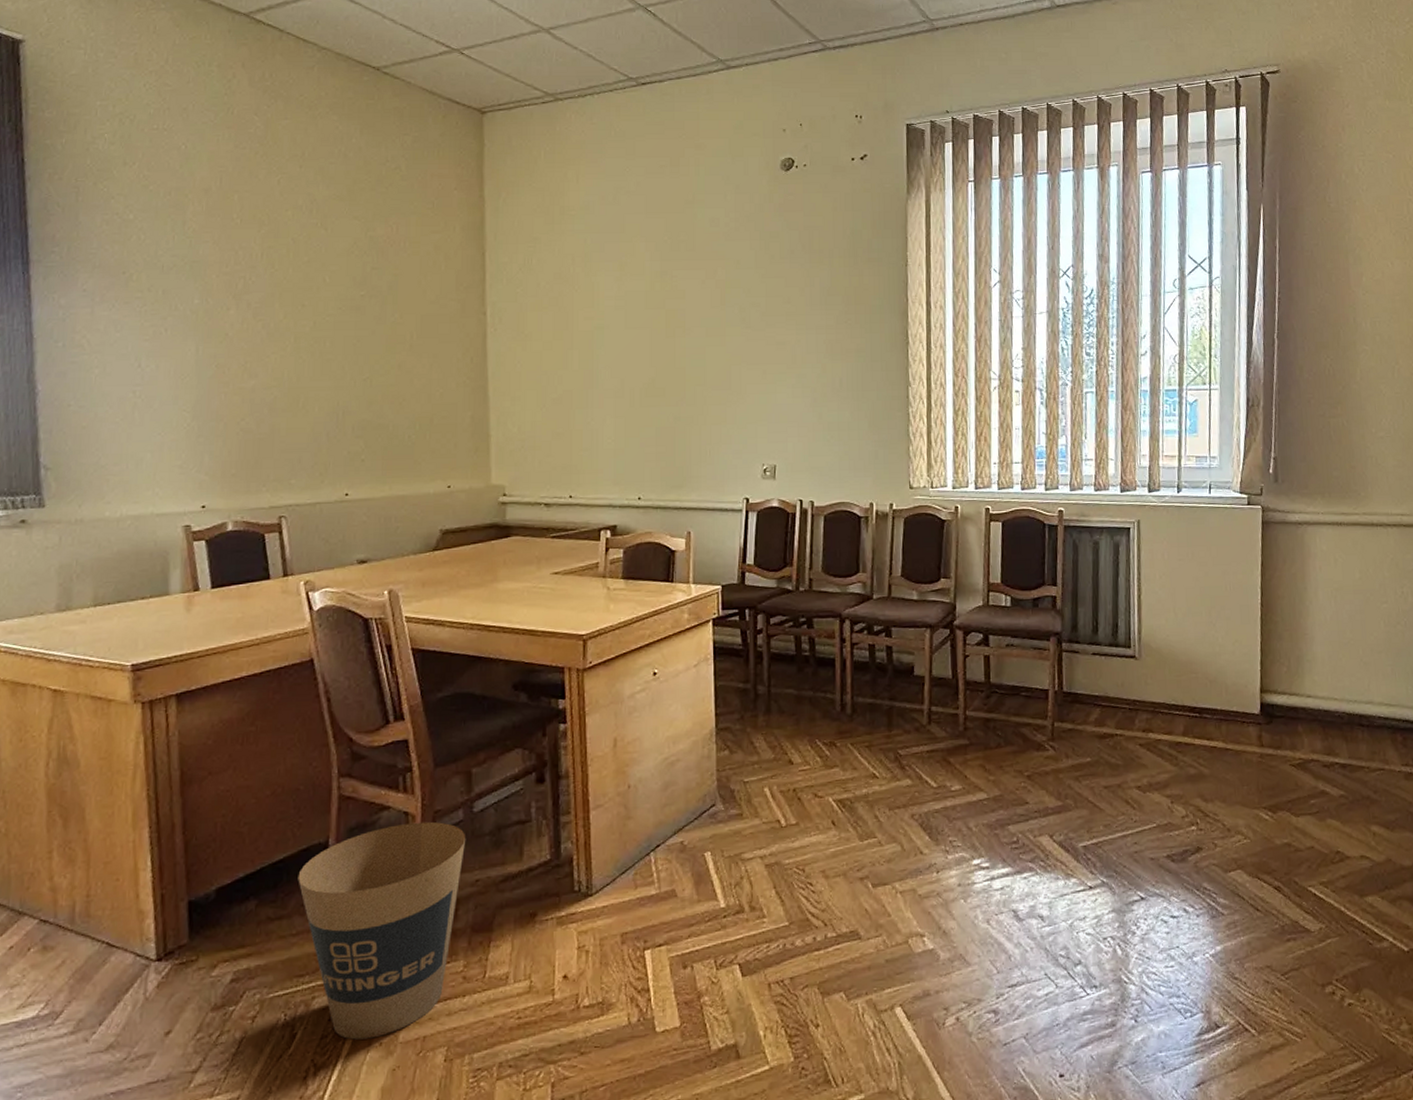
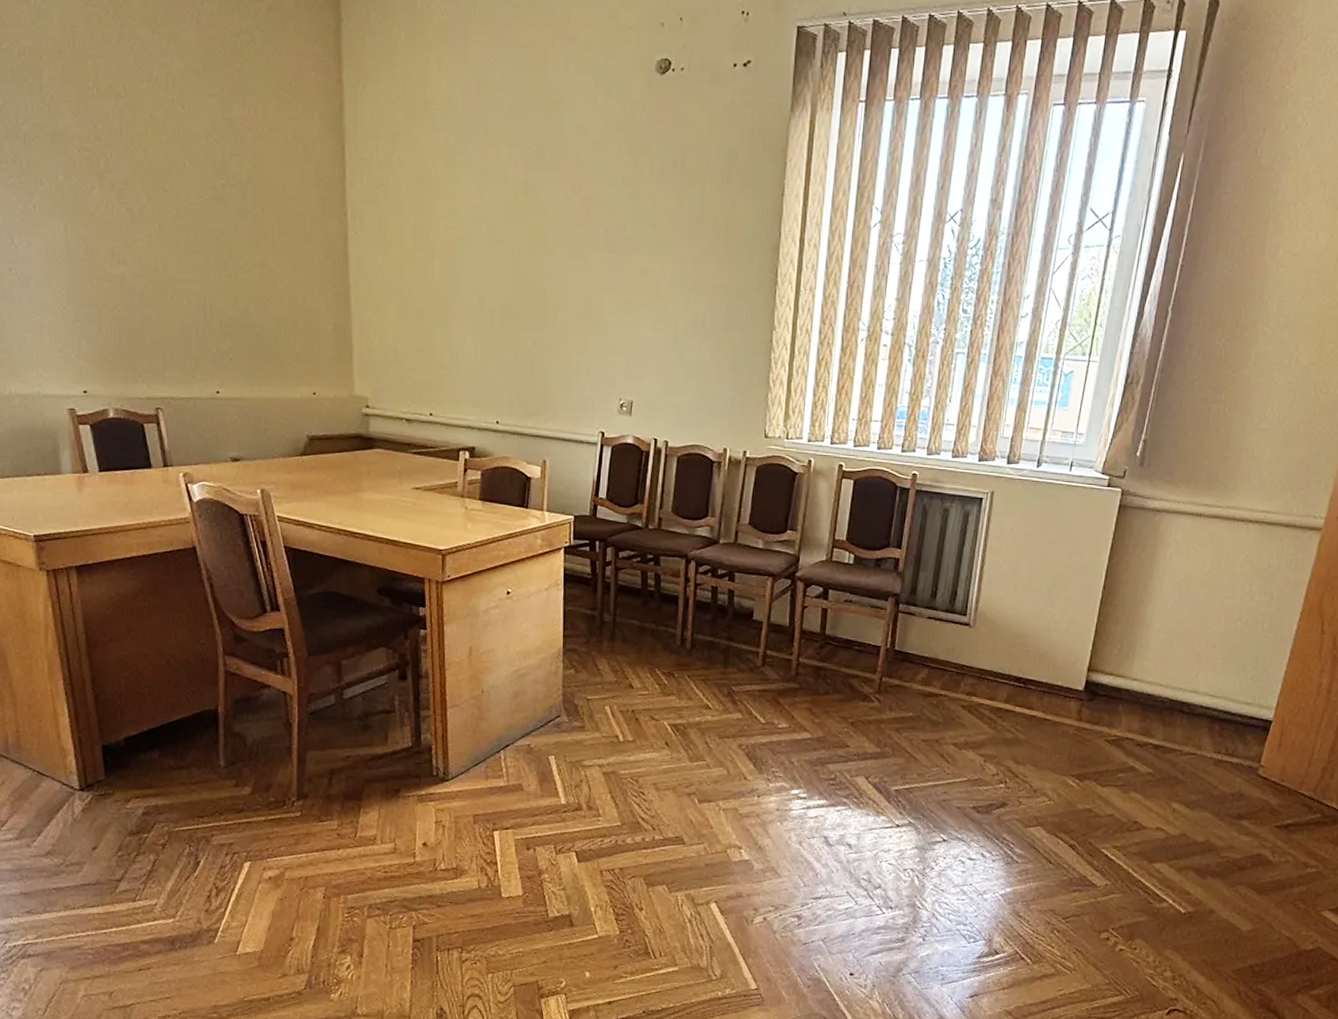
trash can: present [298,821,466,1040] -> none [193,701,338,873]

